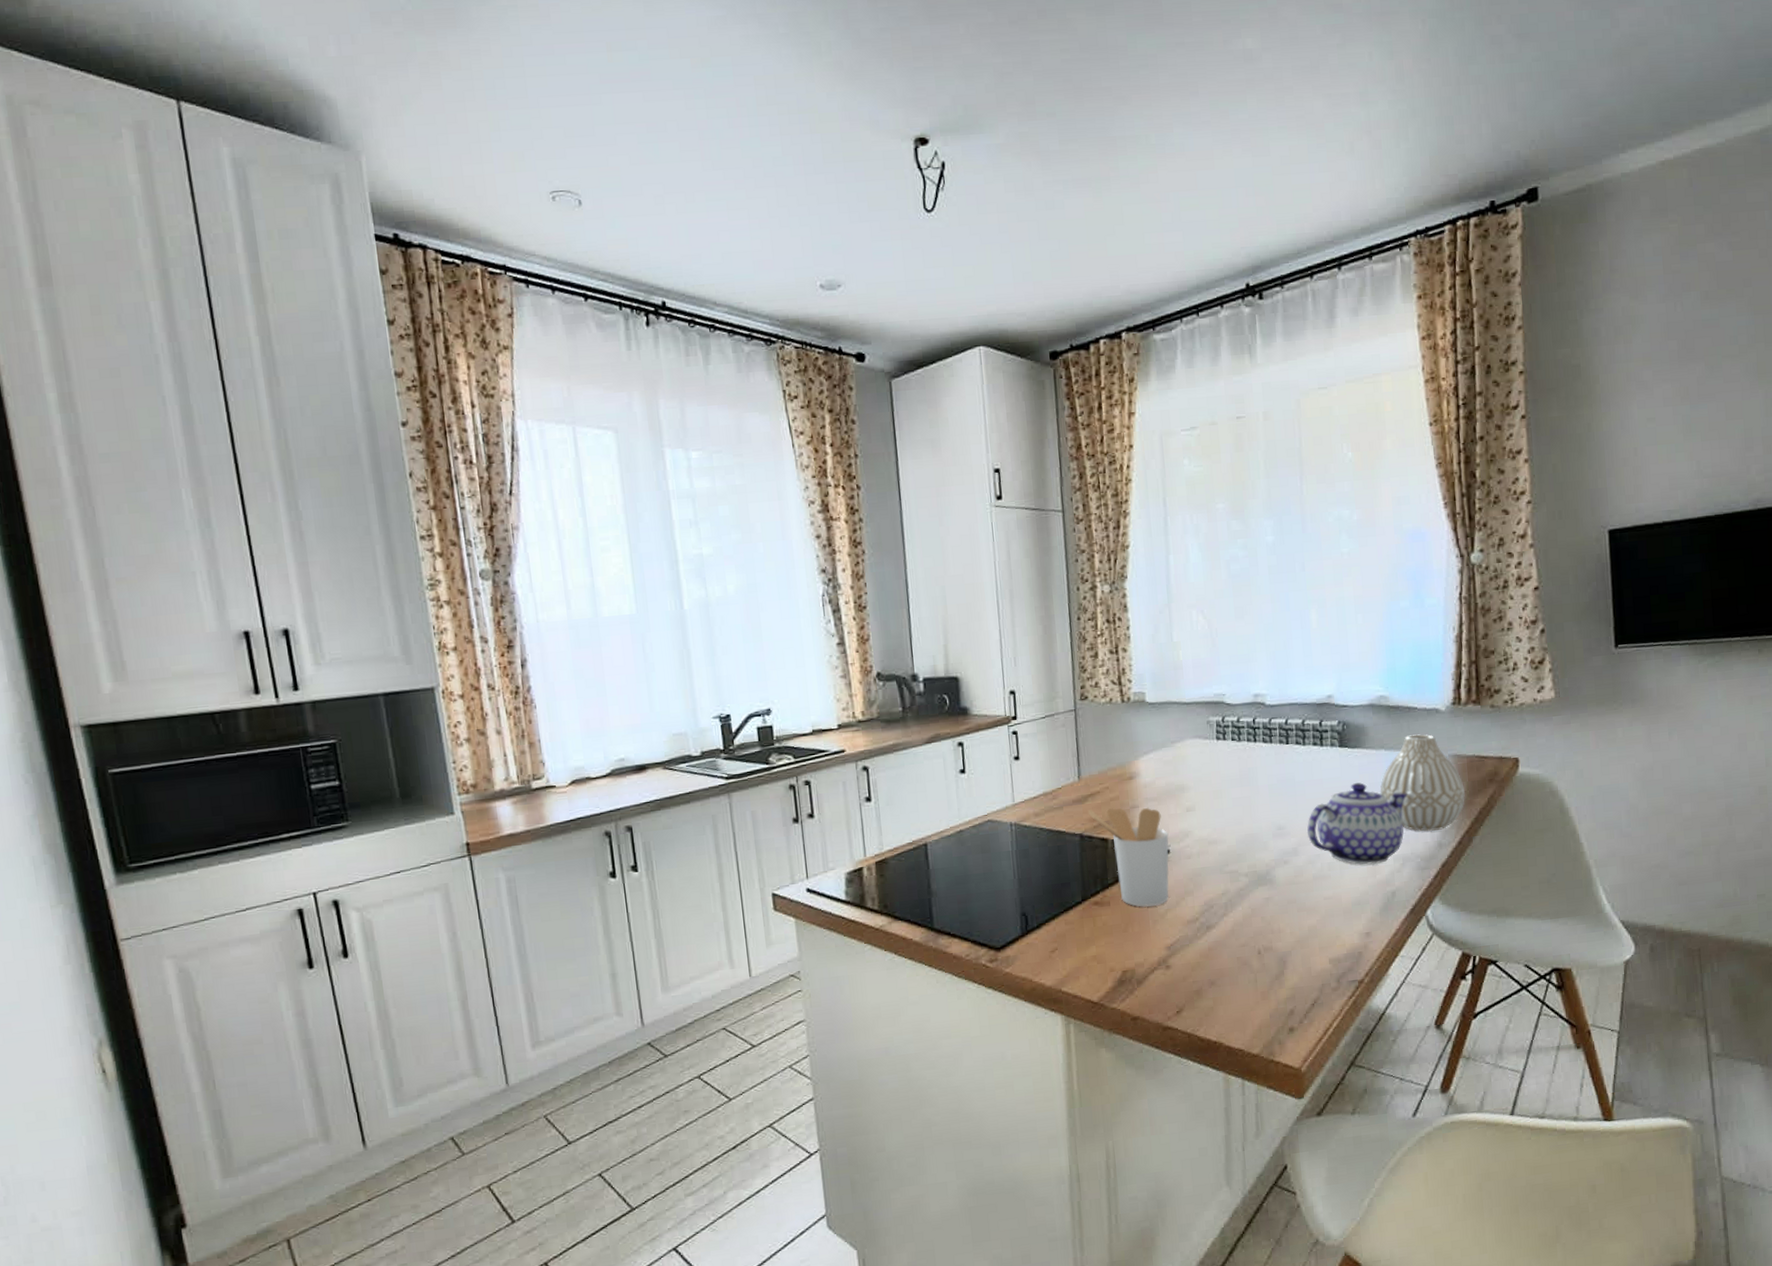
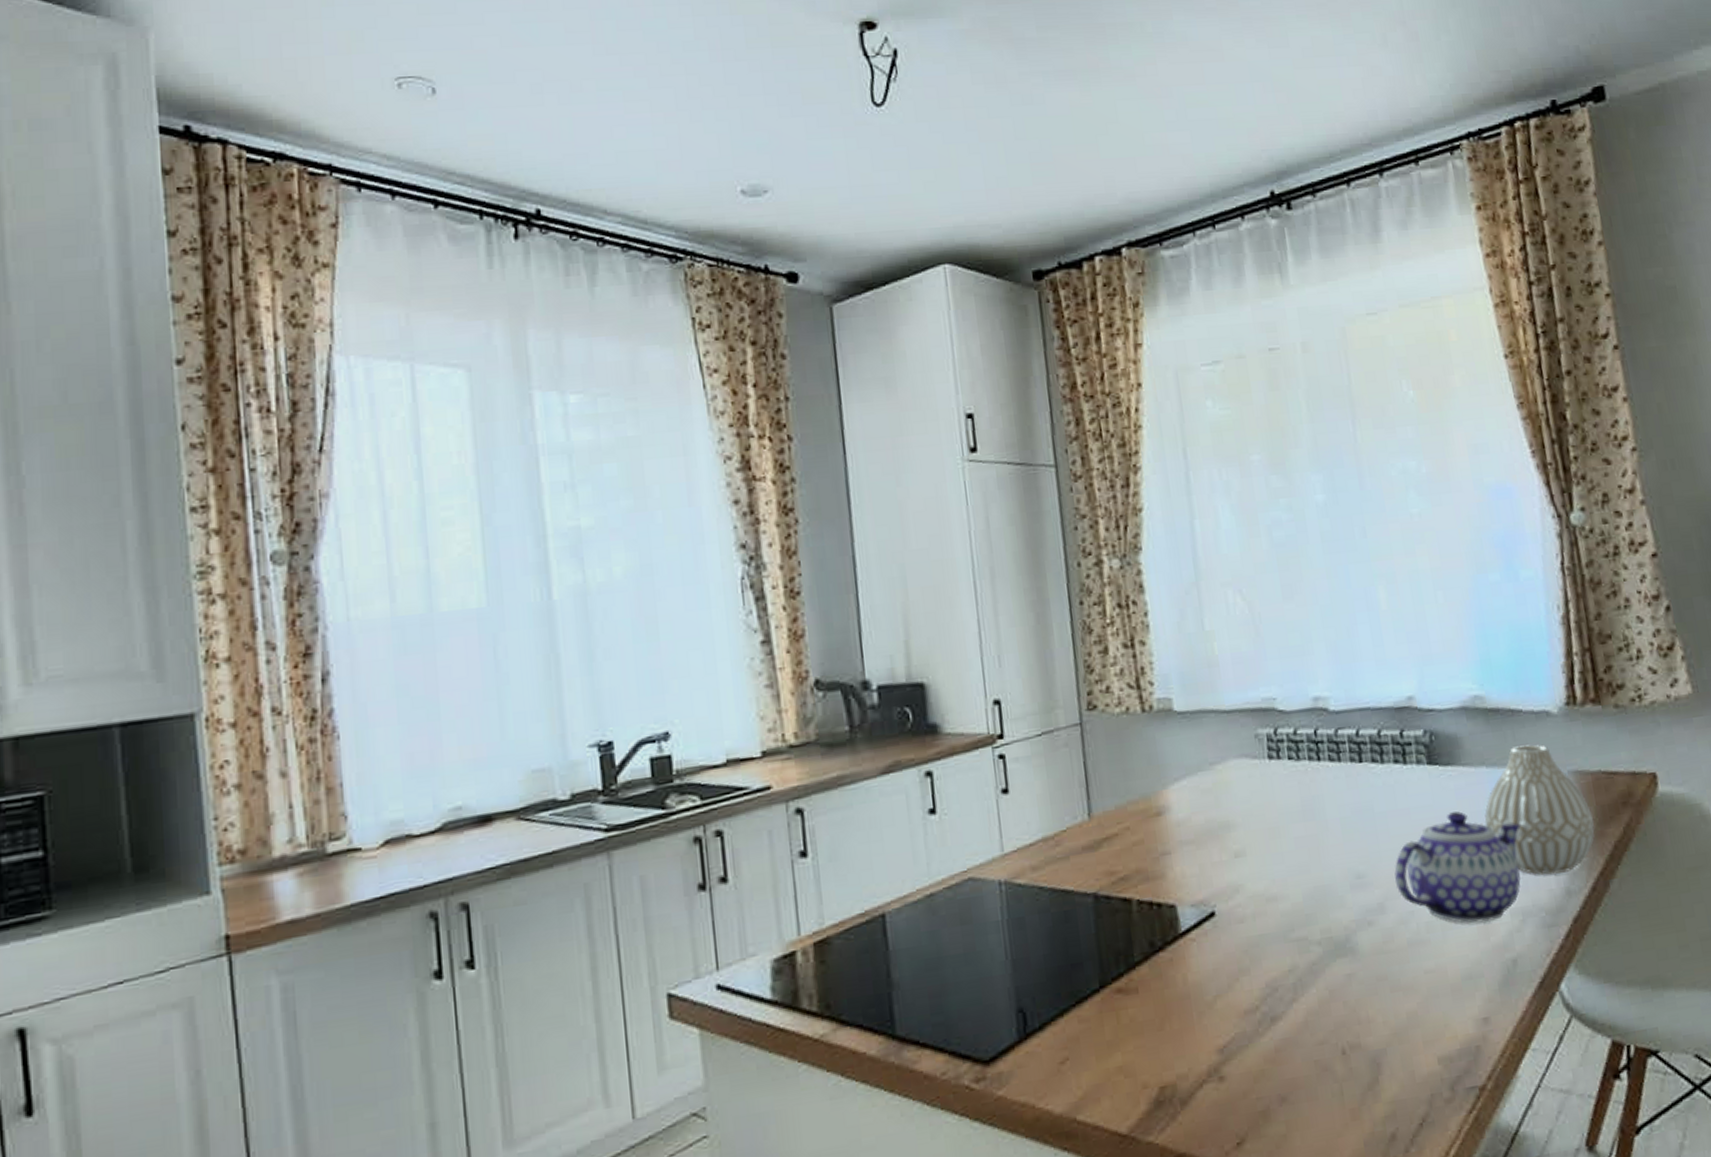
utensil holder: present [1088,807,1169,907] -> none [1104,853,1218,994]

